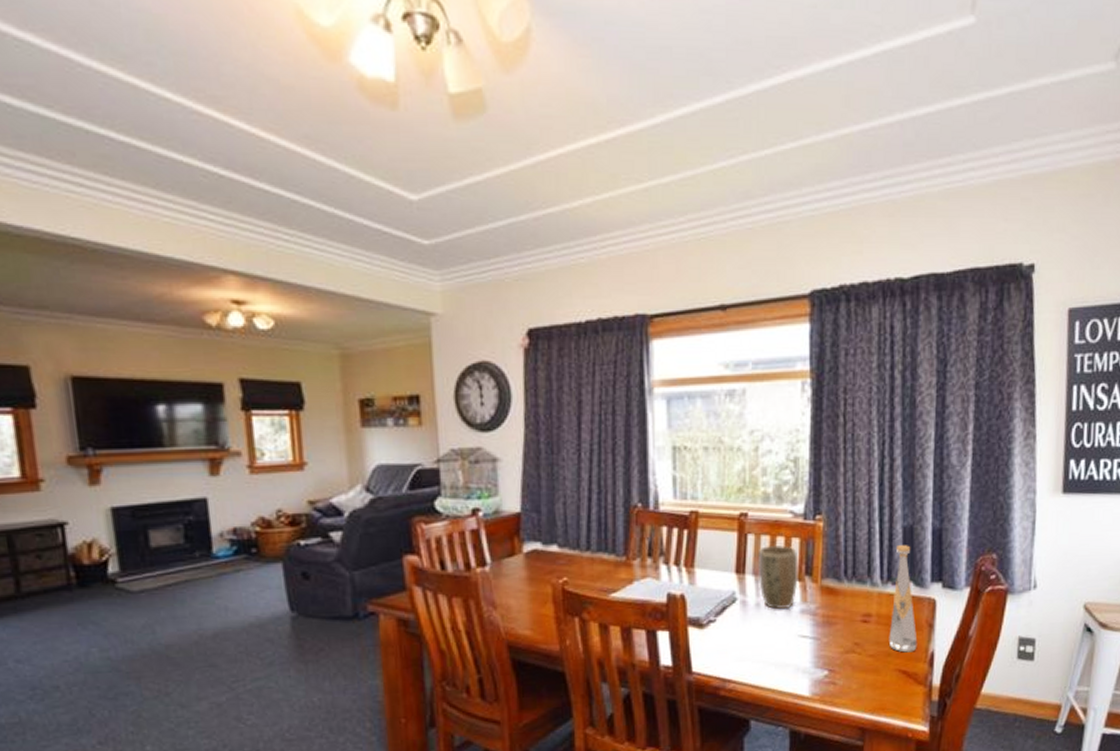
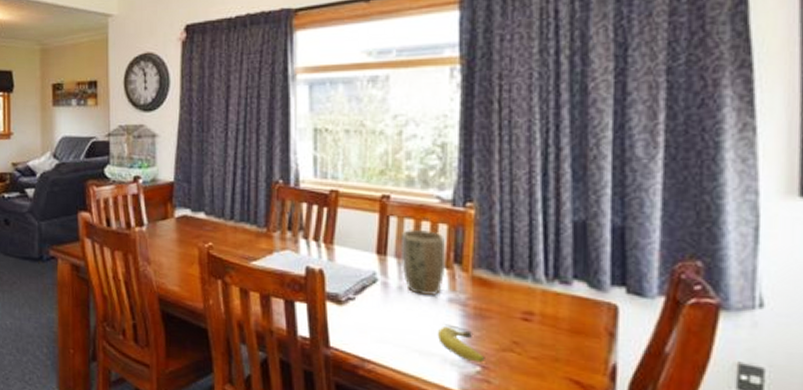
fruit: none [790,637,832,667] -> present [437,327,485,363]
bottle: present [888,545,918,653] -> none [556,241,594,361]

